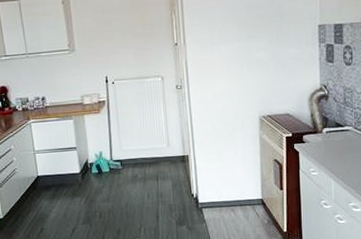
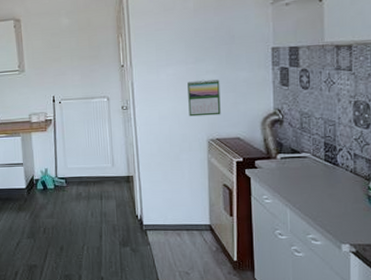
calendar: none [240,57,272,95] -> present [187,79,221,117]

